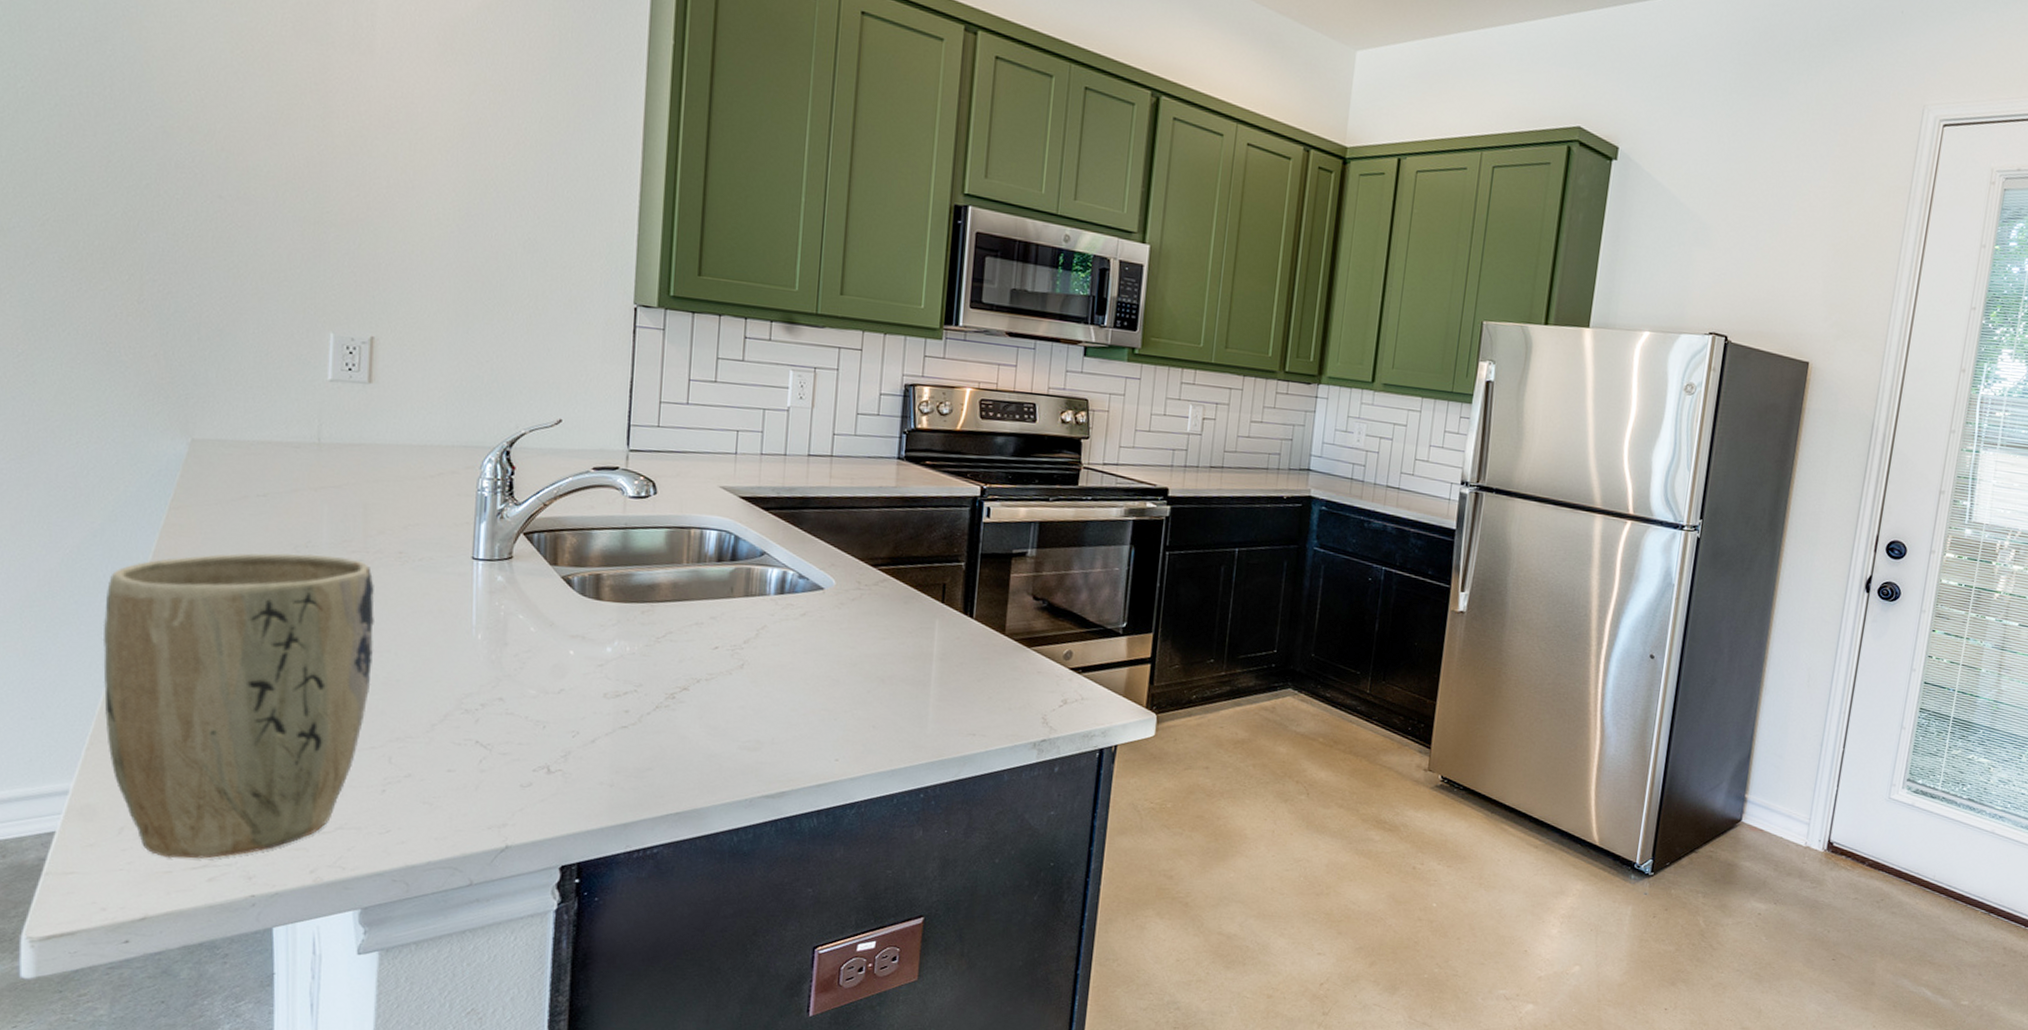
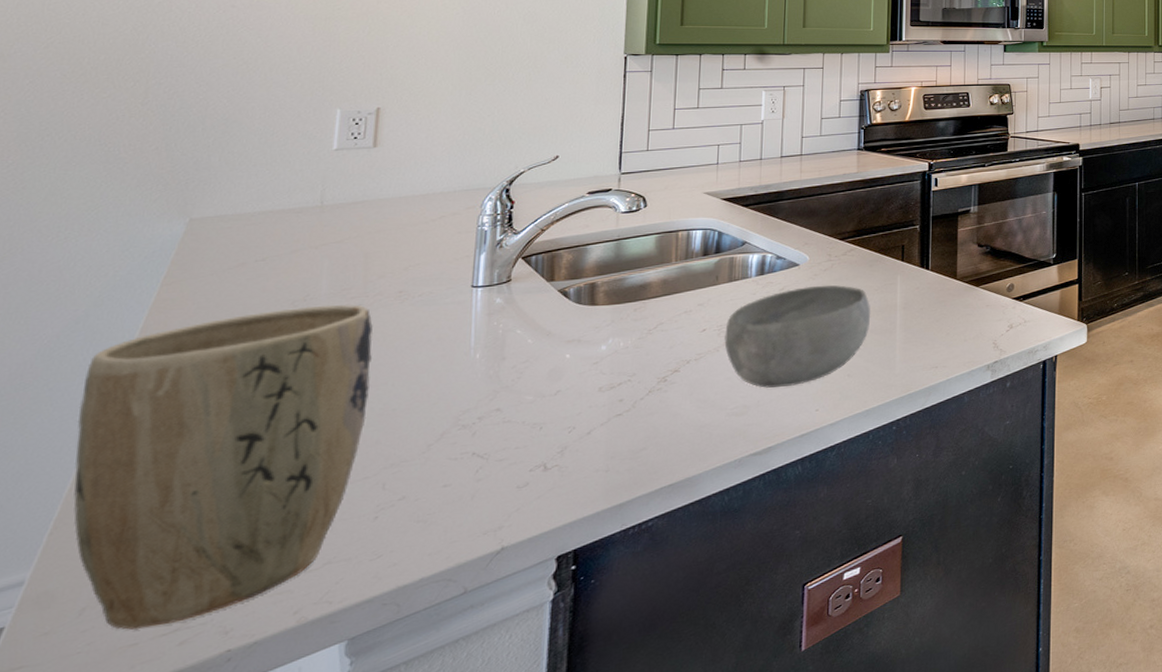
bowl: none [738,616,903,728] -> present [724,285,871,388]

